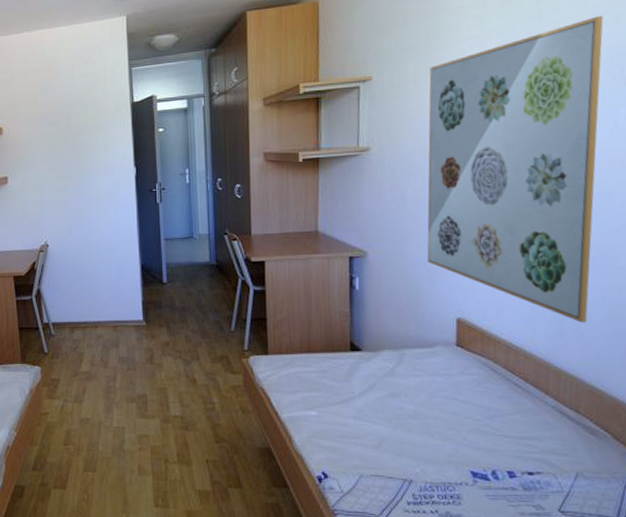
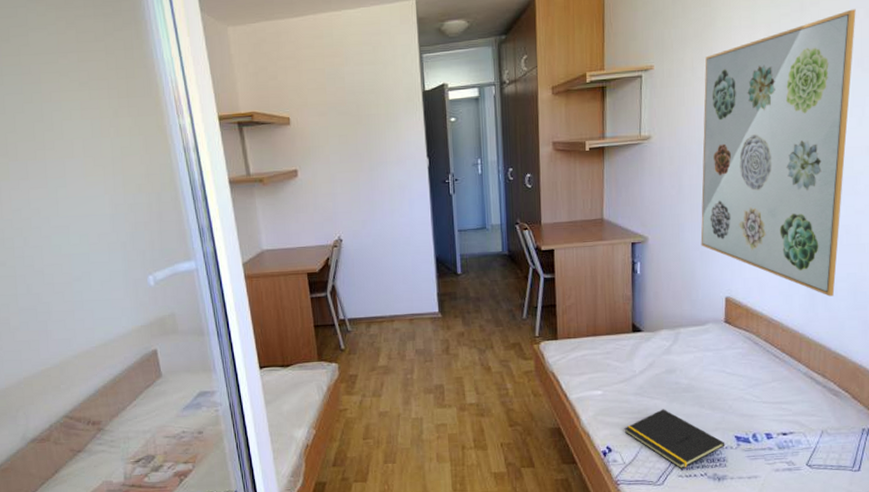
notepad: none [342,435,460,504] -> present [624,409,725,469]

